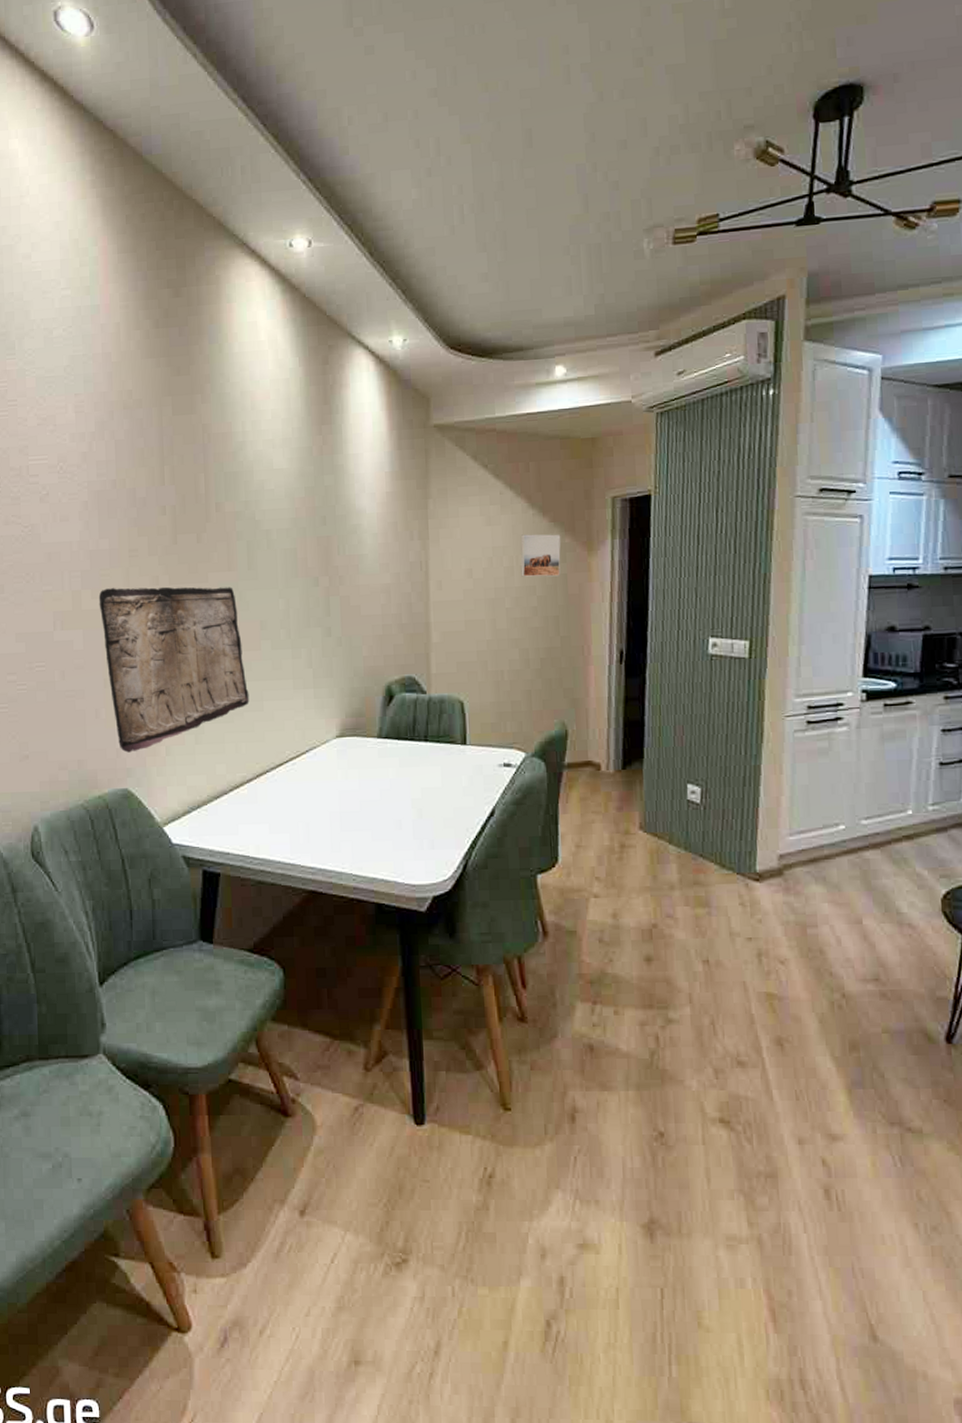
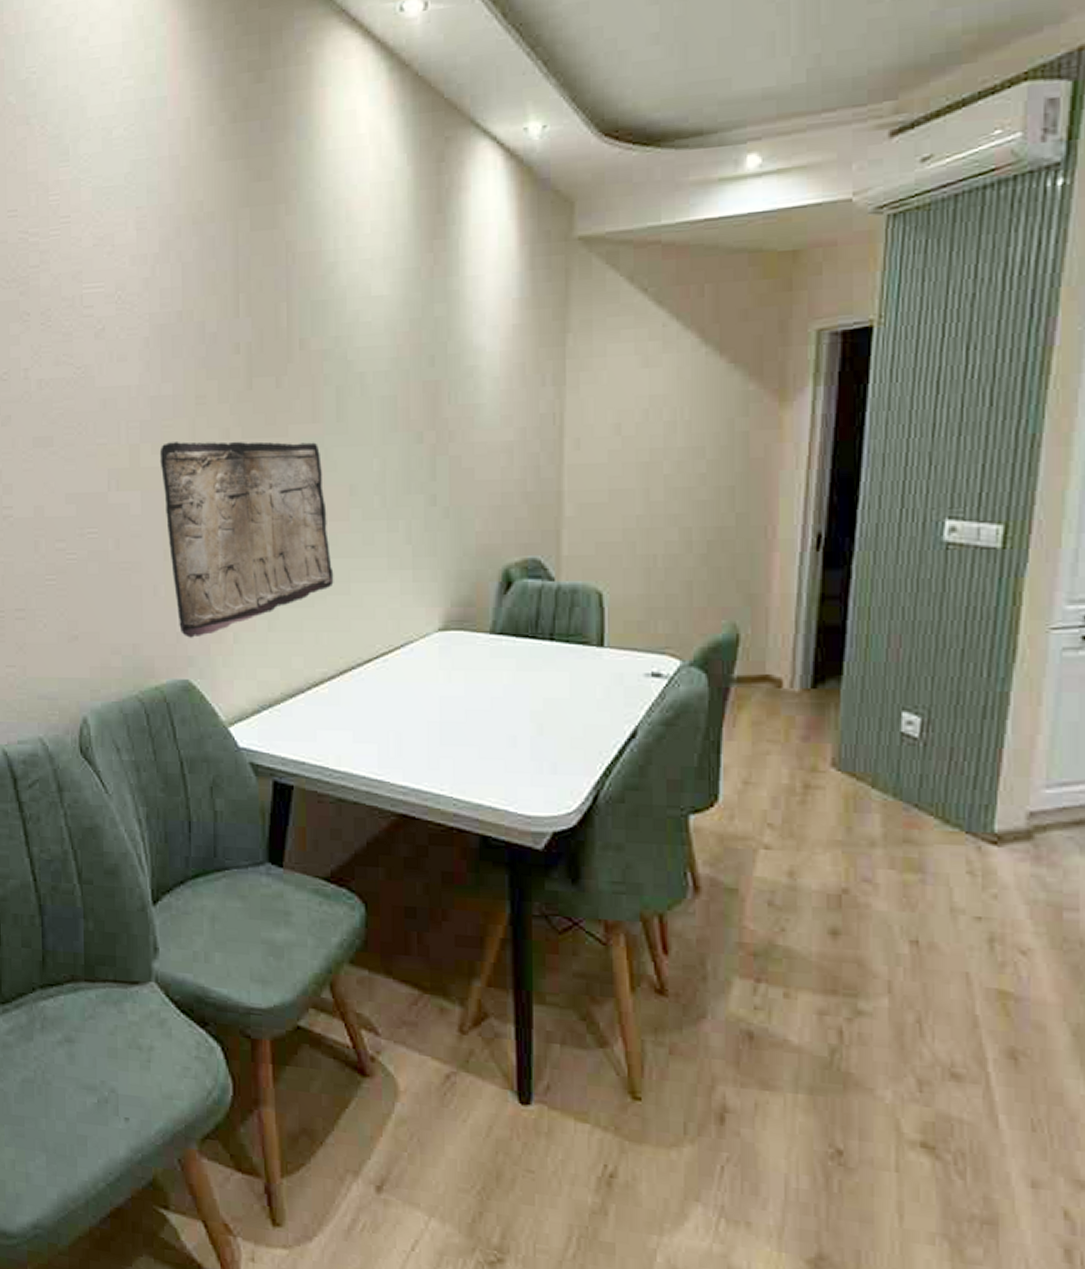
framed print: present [520,534,561,577] -> none [686,378,743,435]

